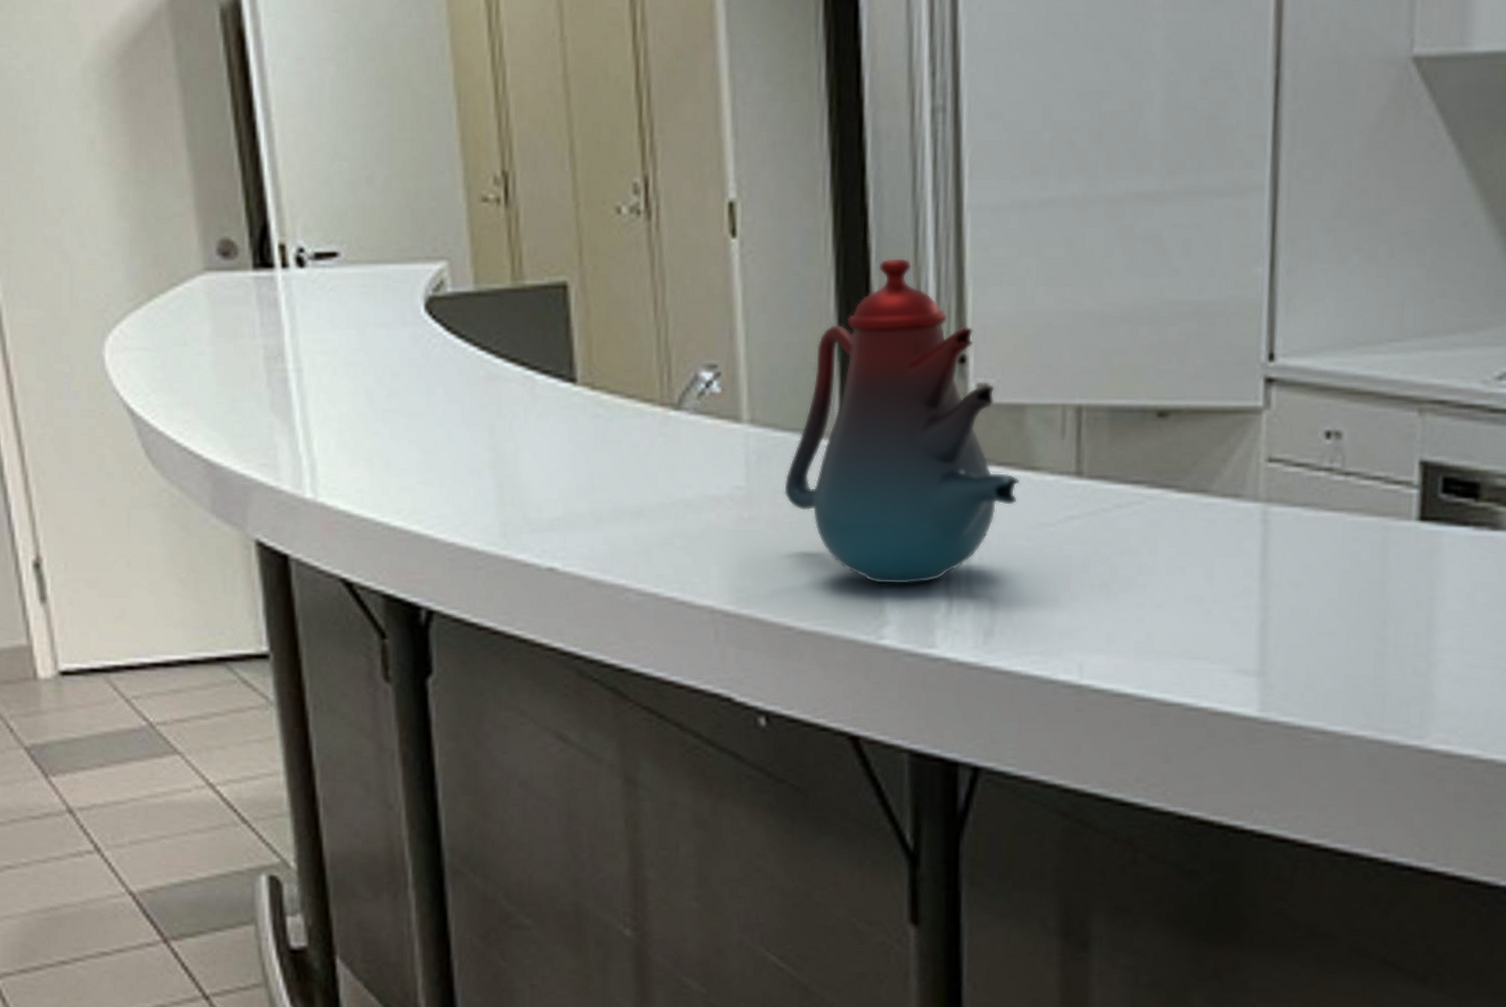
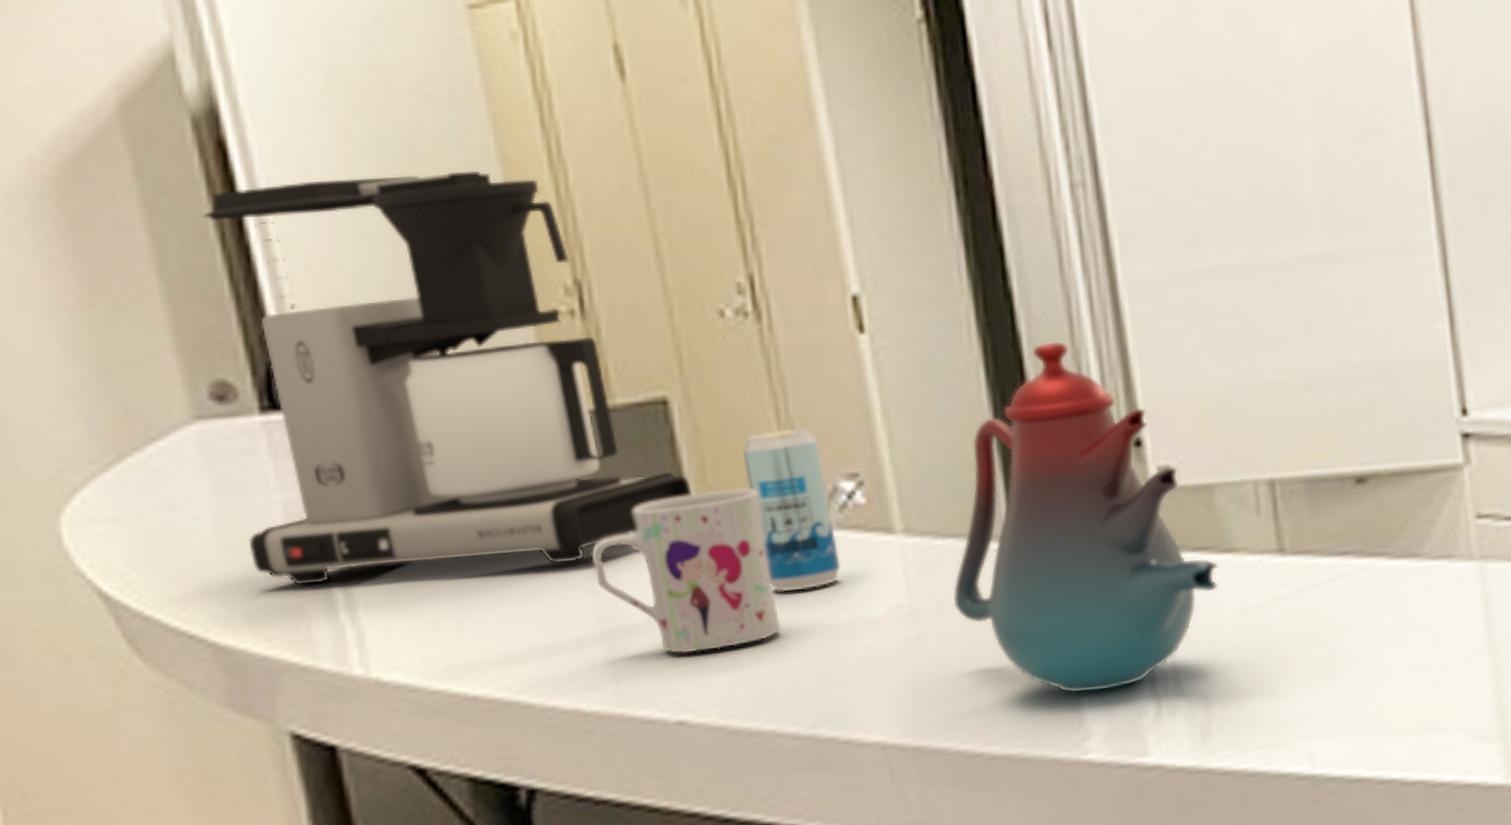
coffee maker: none [224,67,580,421] -> present [204,170,693,586]
mug: none [494,369,638,510] -> present [591,488,780,654]
beverage can: none [623,319,694,465] -> present [742,428,841,592]

